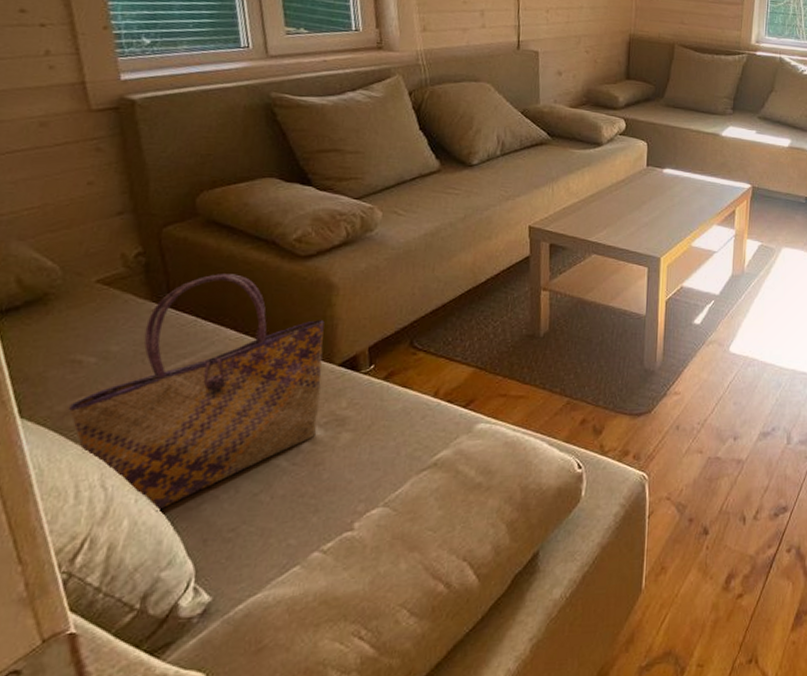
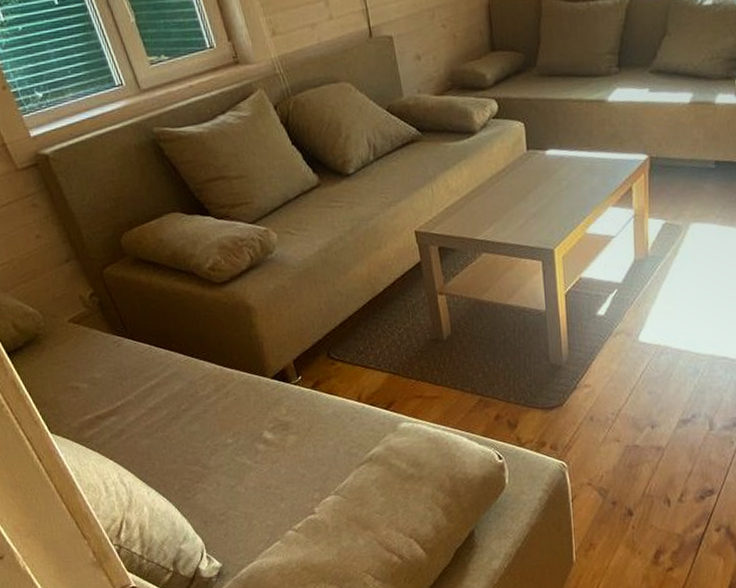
tote bag: present [69,274,325,512] -> none [81,305,268,501]

